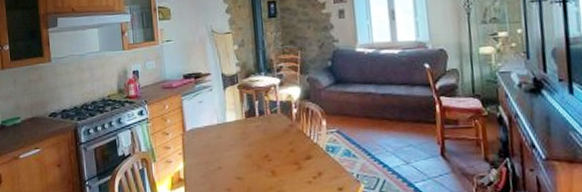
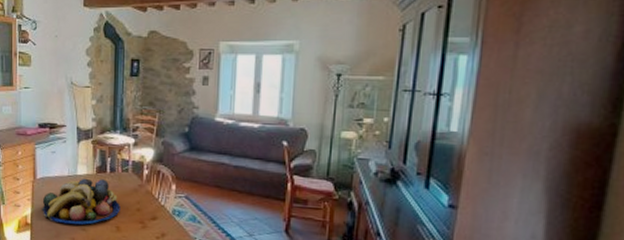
fruit bowl: none [193,123,274,175] -> present [42,178,120,225]

